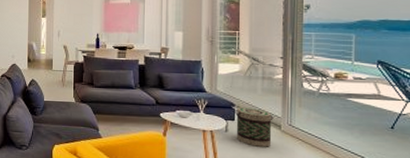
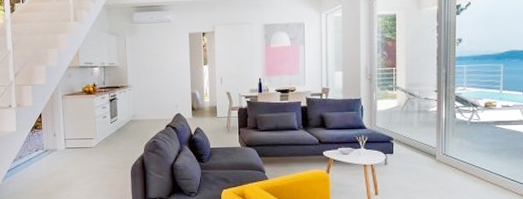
basket: present [235,107,274,147] -> none [393,141,429,177]

